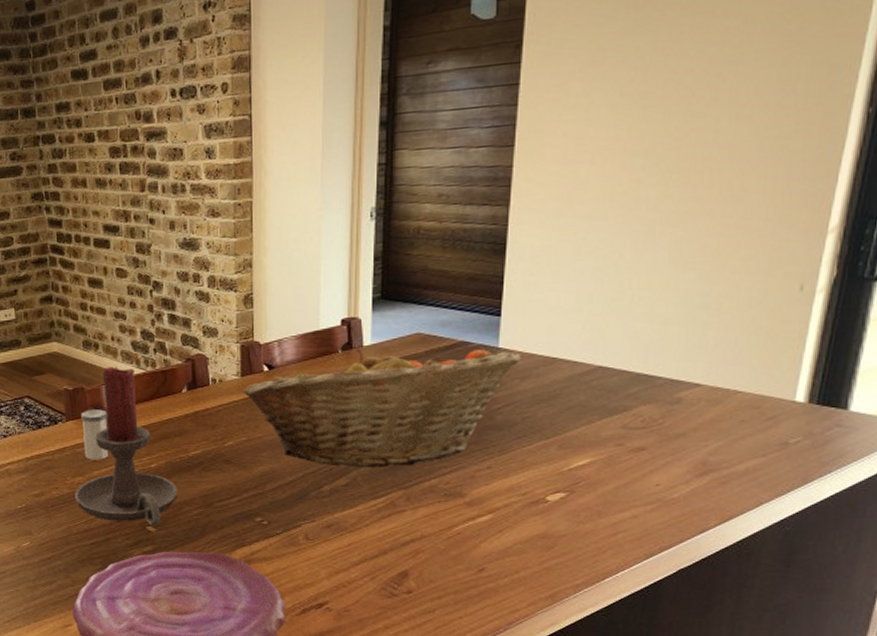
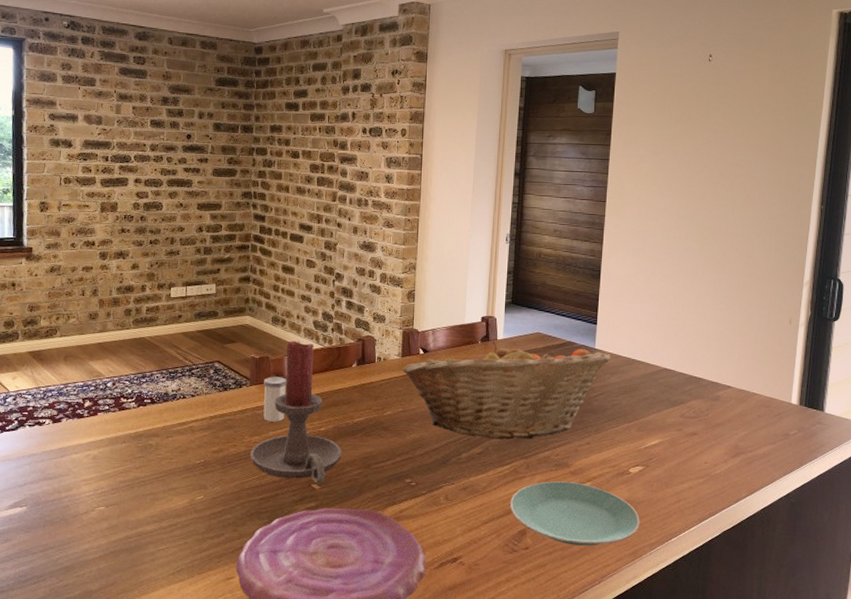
plate: none [387,514,561,589] -> present [510,481,640,546]

